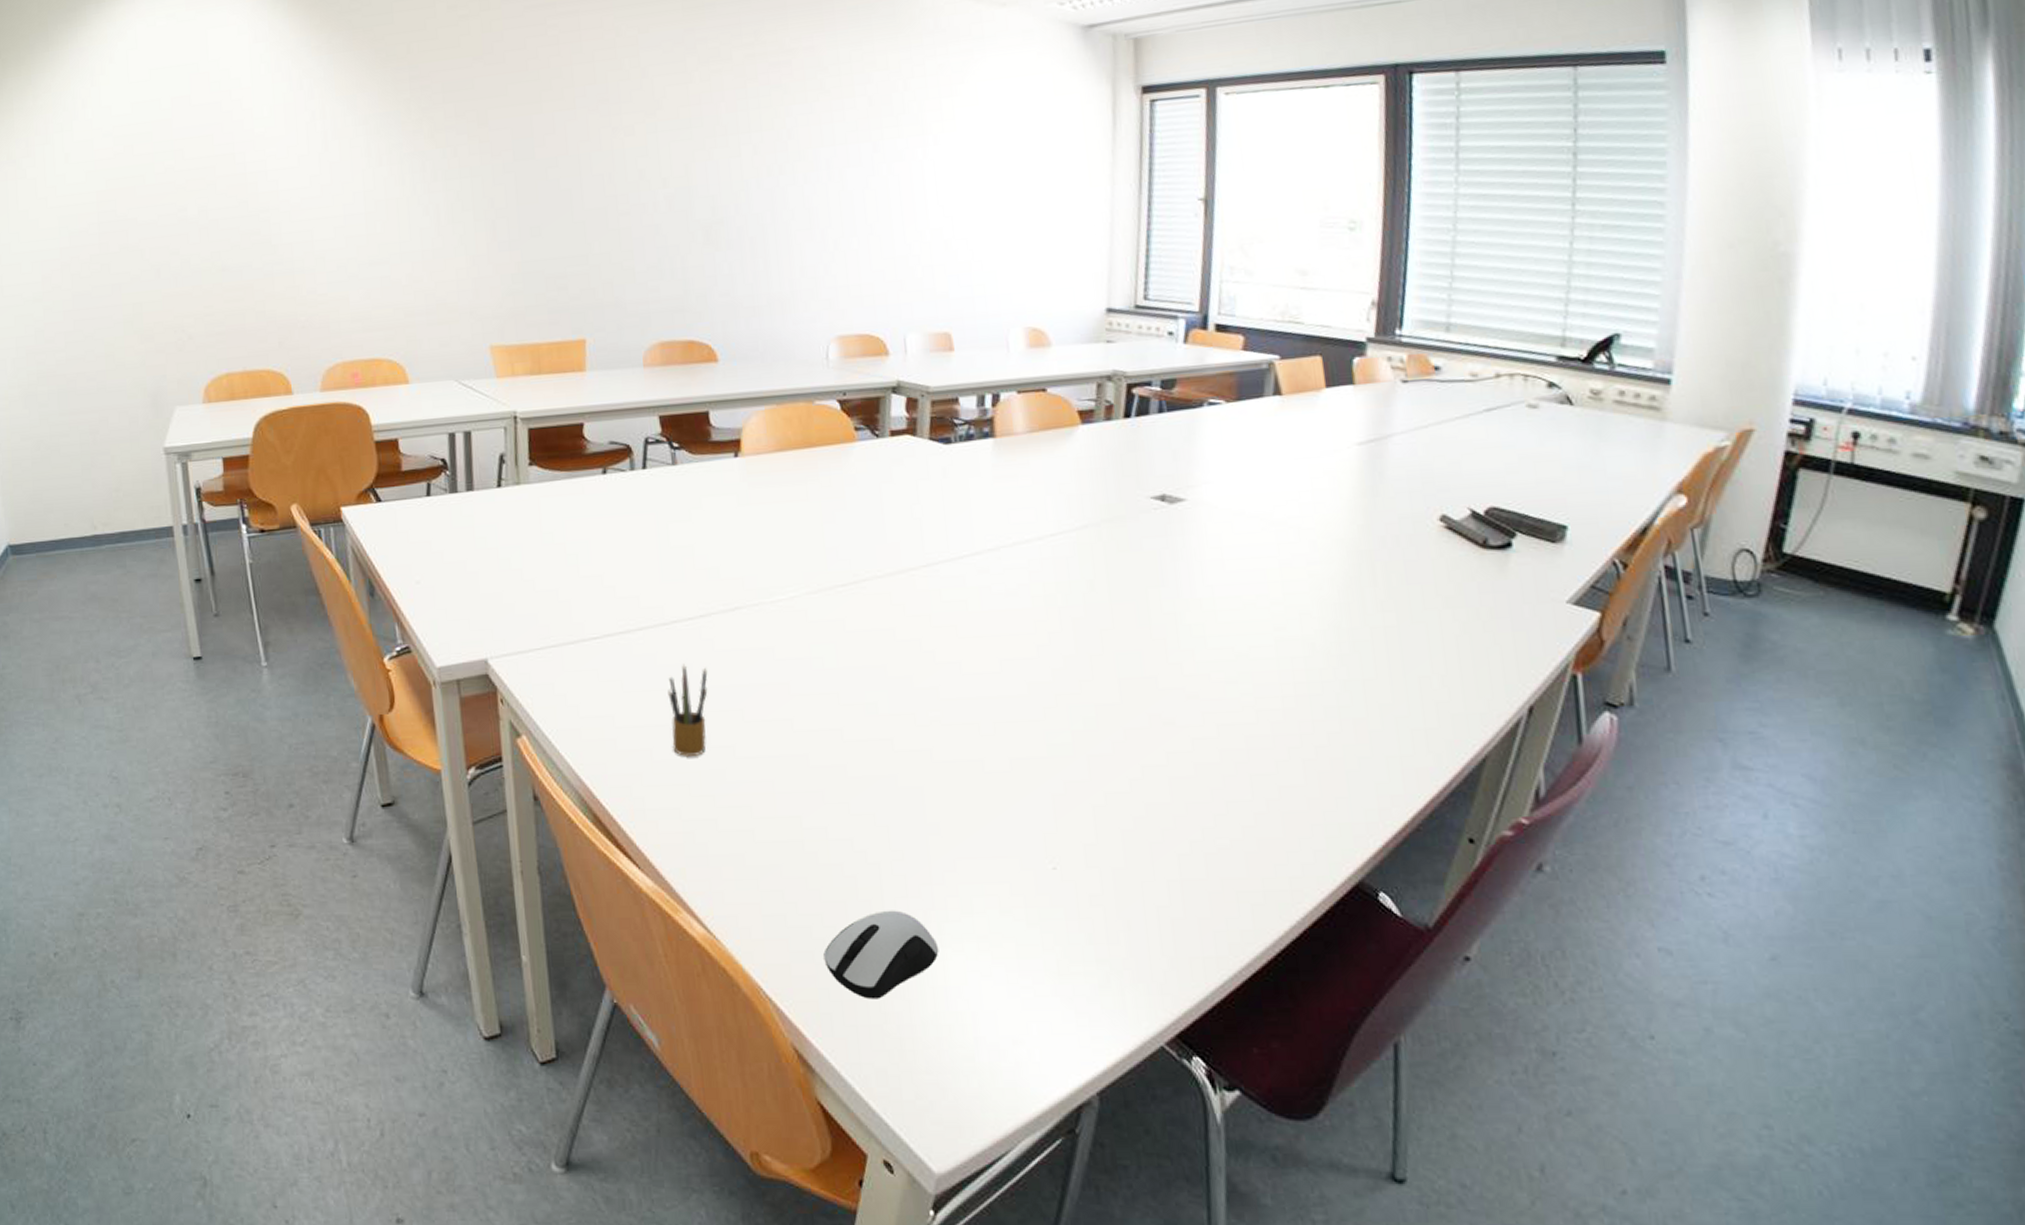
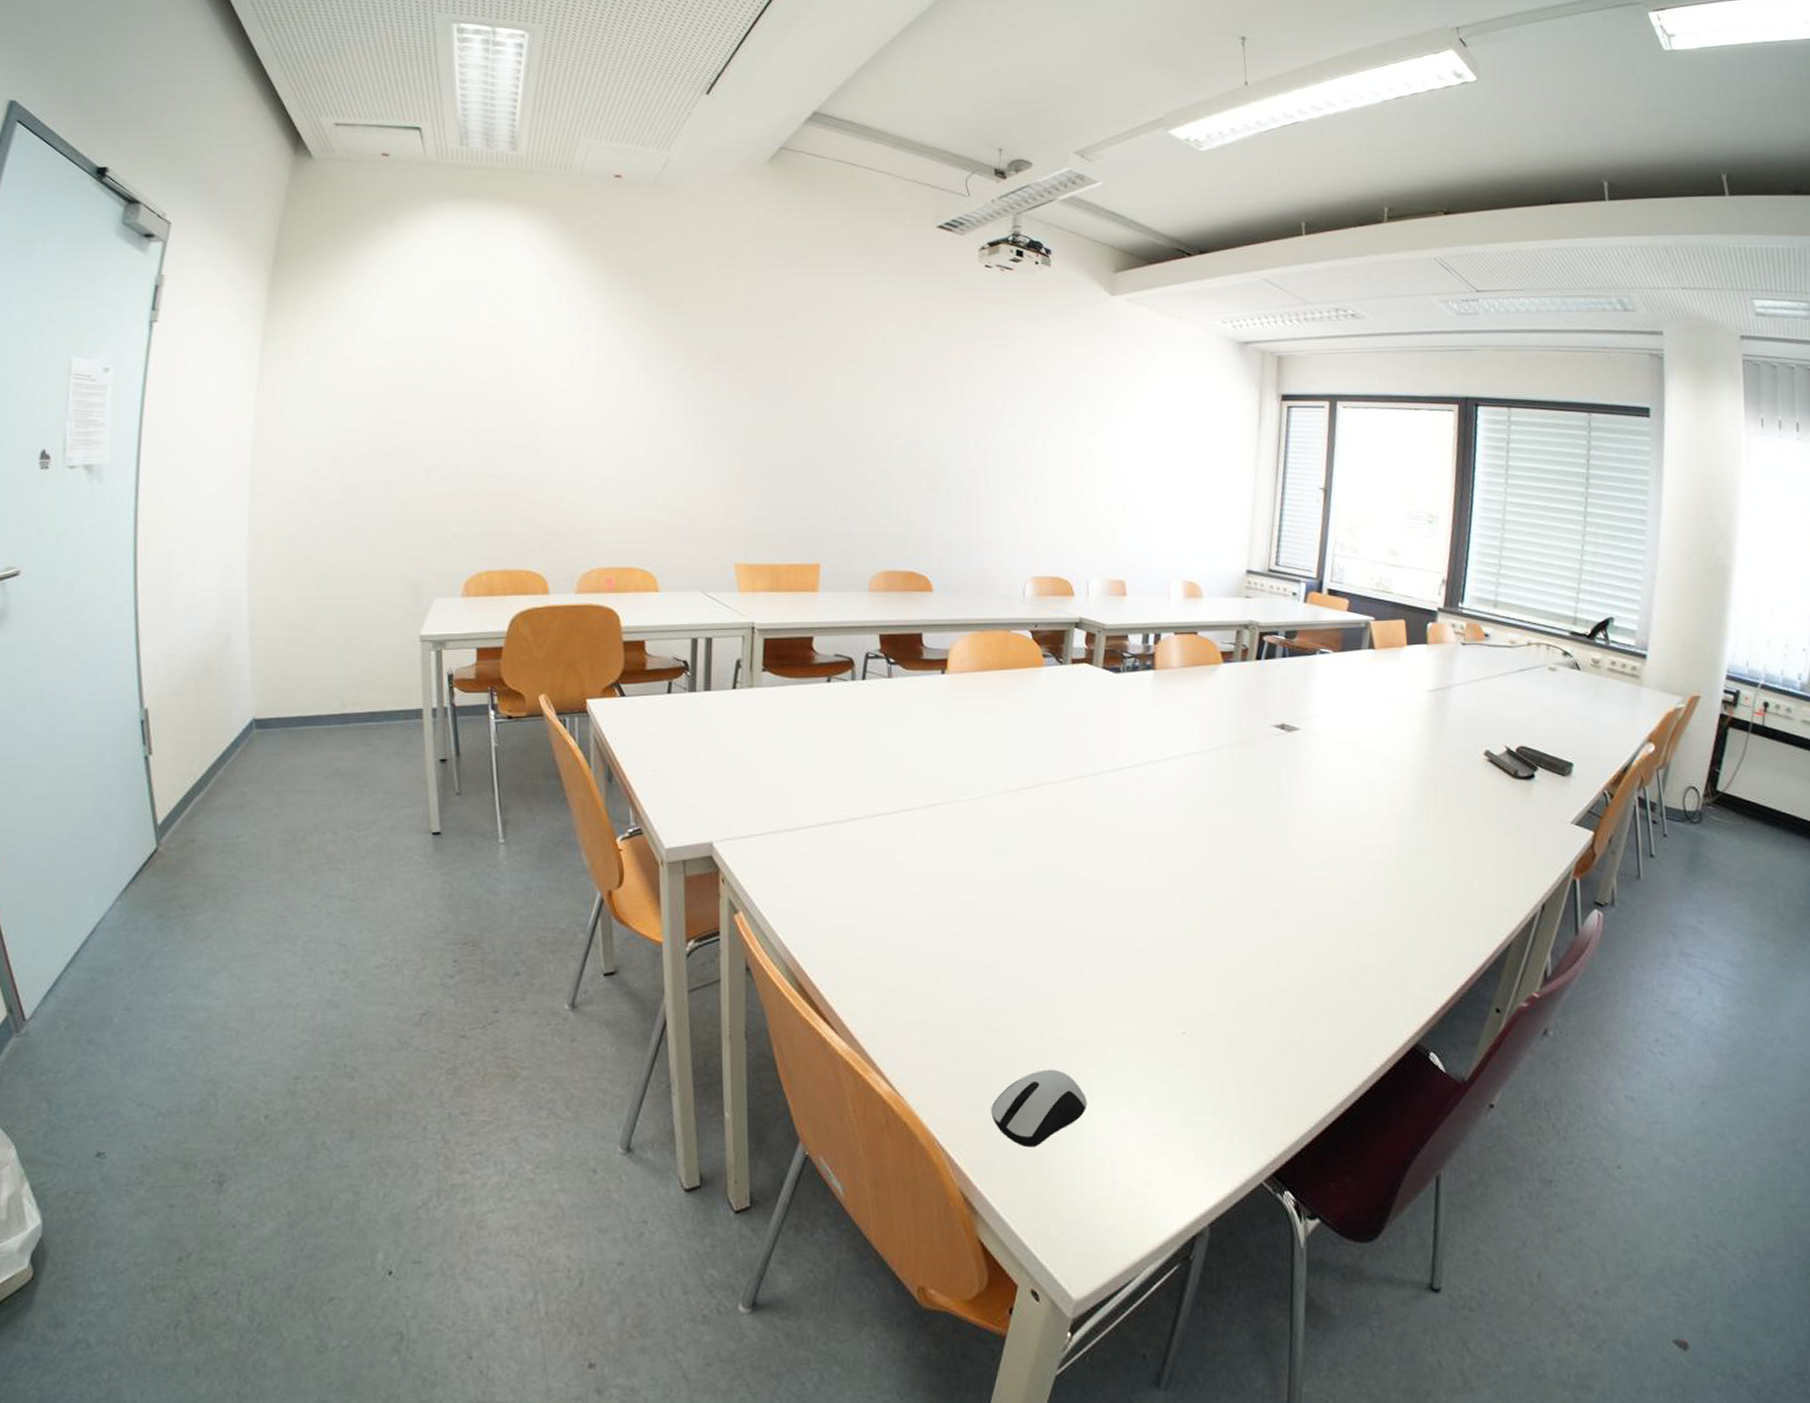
pencil box: present [668,664,708,758] -> none [872,852,907,934]

